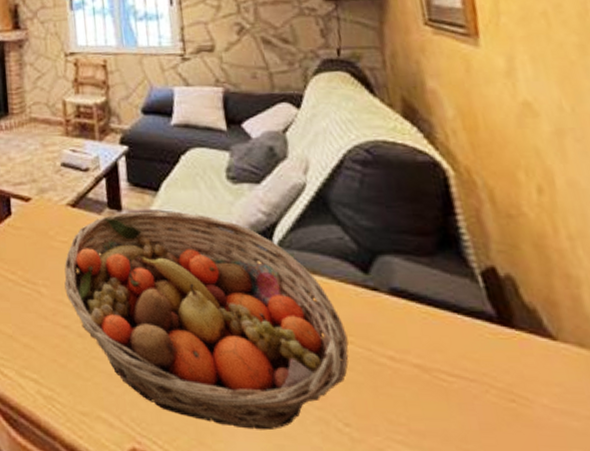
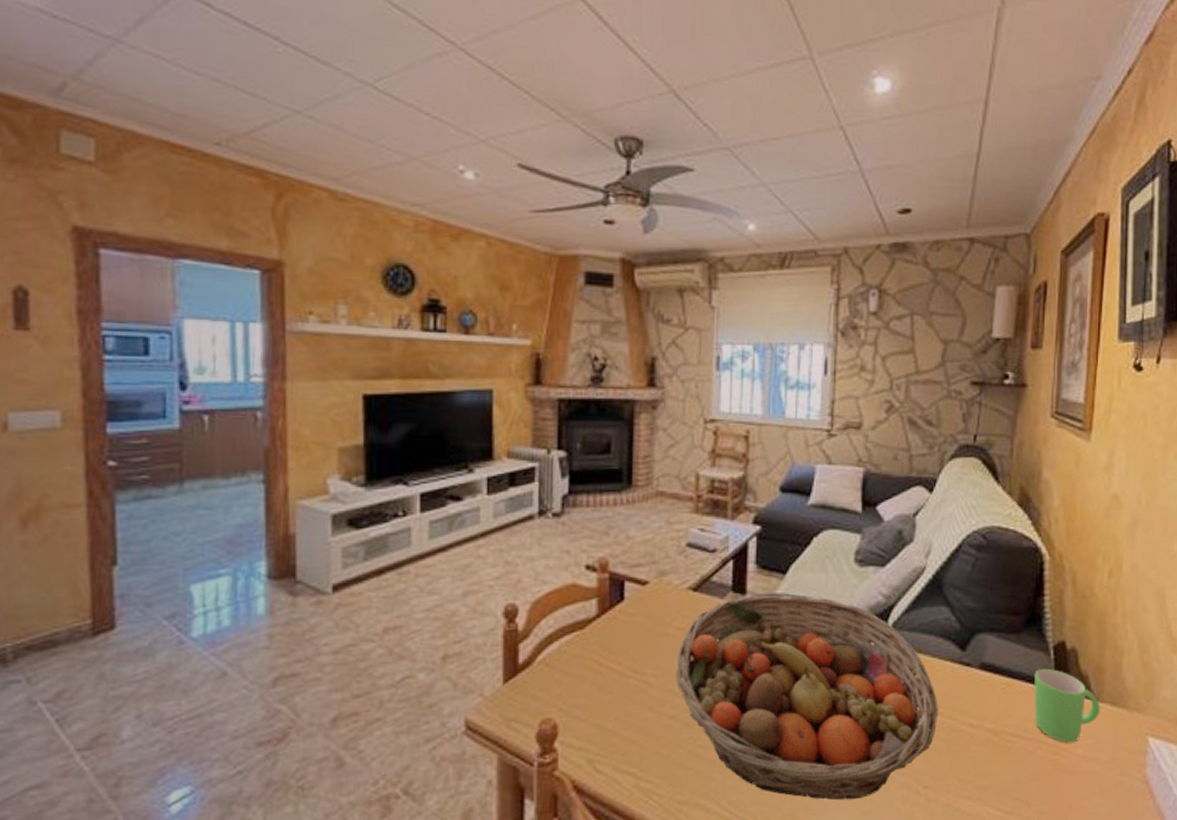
mug: none [462,297,565,390] -> present [1034,668,1101,743]

